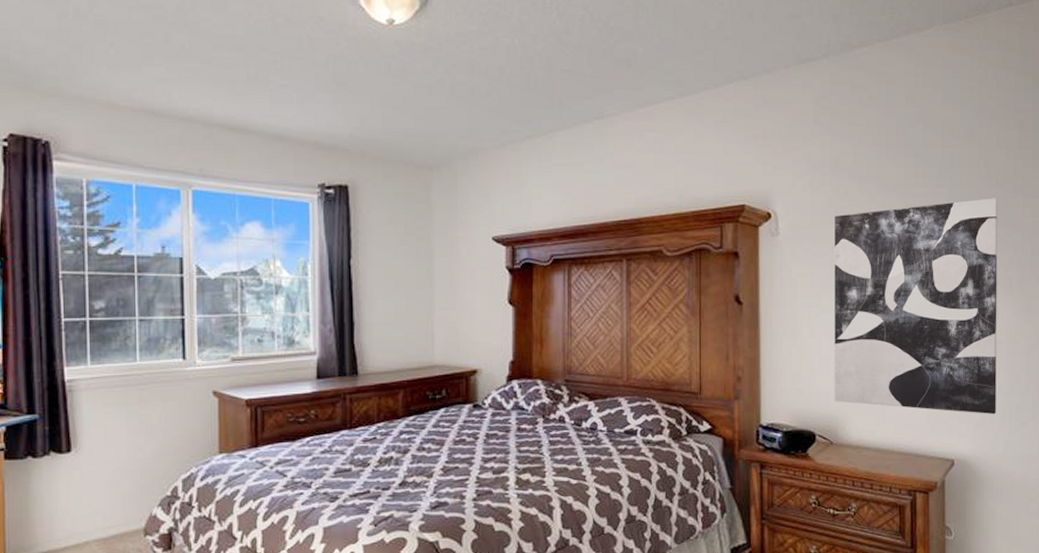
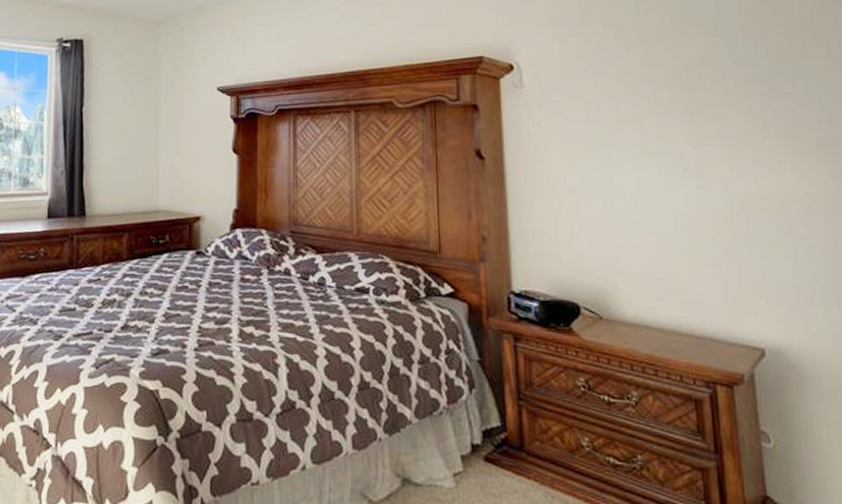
wall art: present [834,198,998,415] -> none [588,48,818,298]

